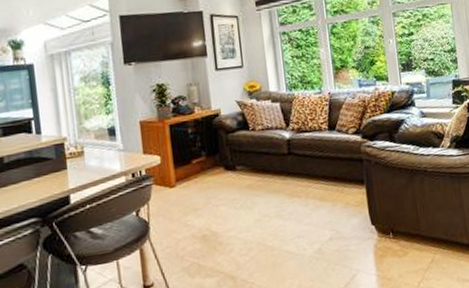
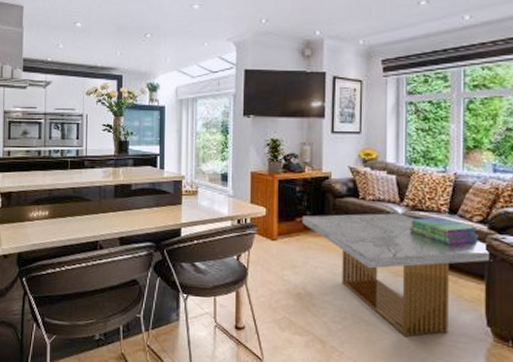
coffee table: none [198,137,368,253] -> present [302,213,492,337]
stack of books: none [297,134,356,159] -> present [409,217,480,246]

